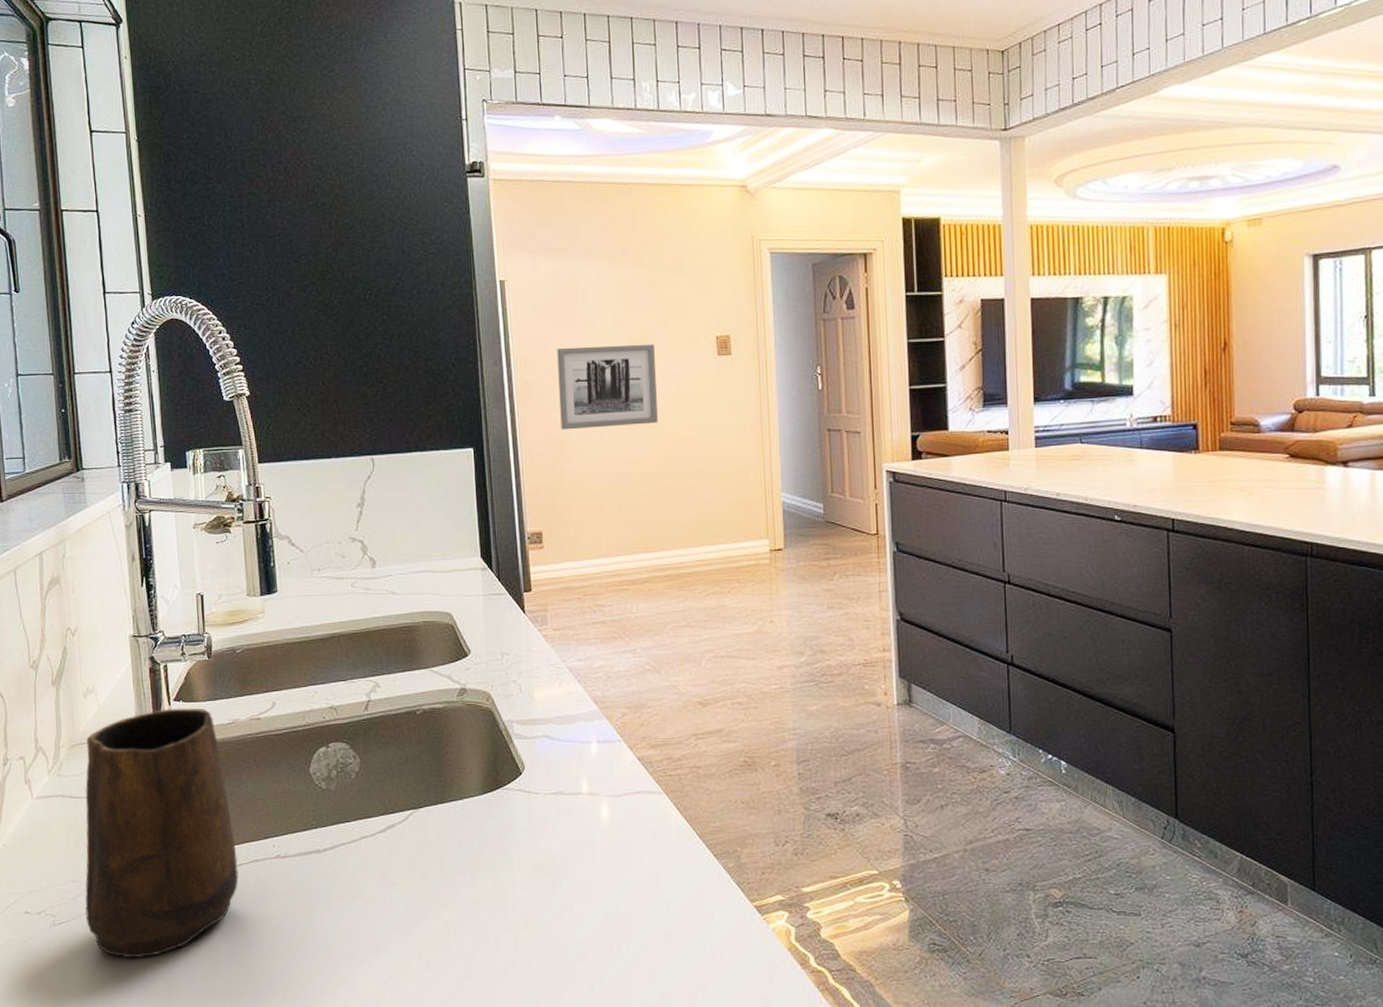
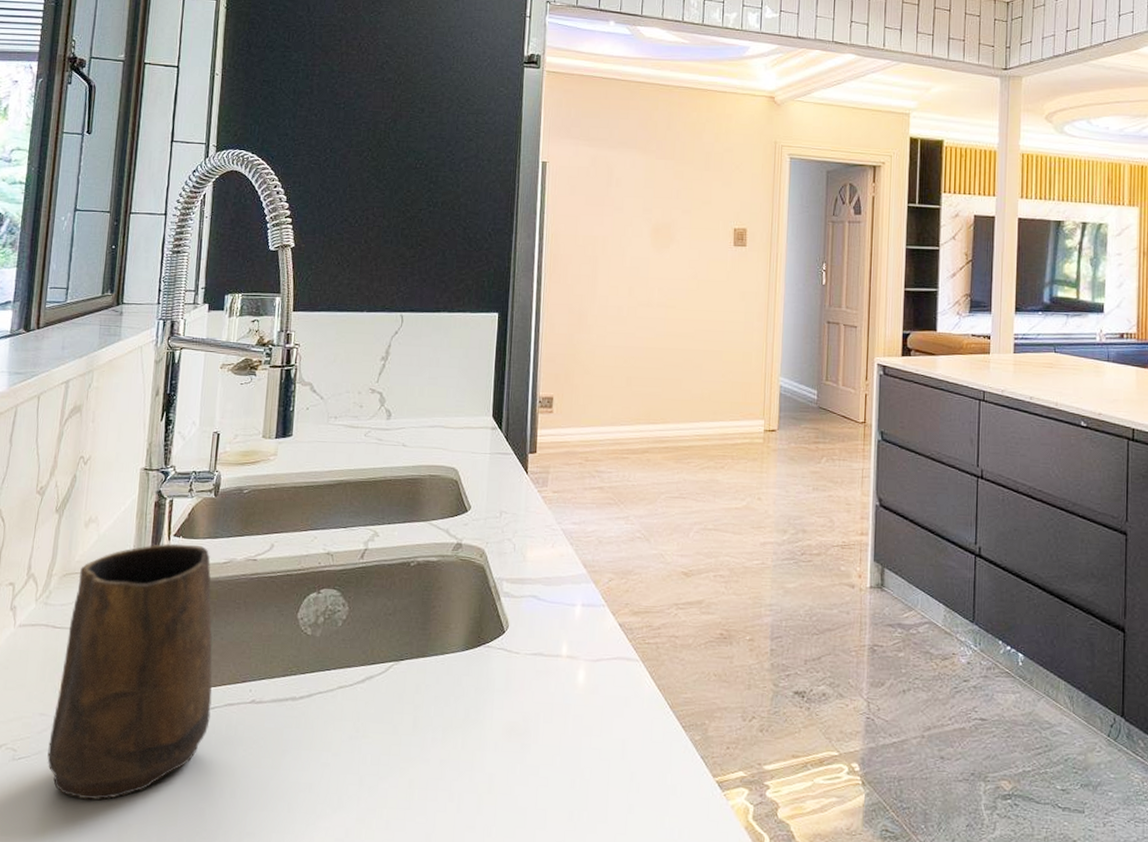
wall art: present [557,343,658,430] -> none [582,227,677,304]

